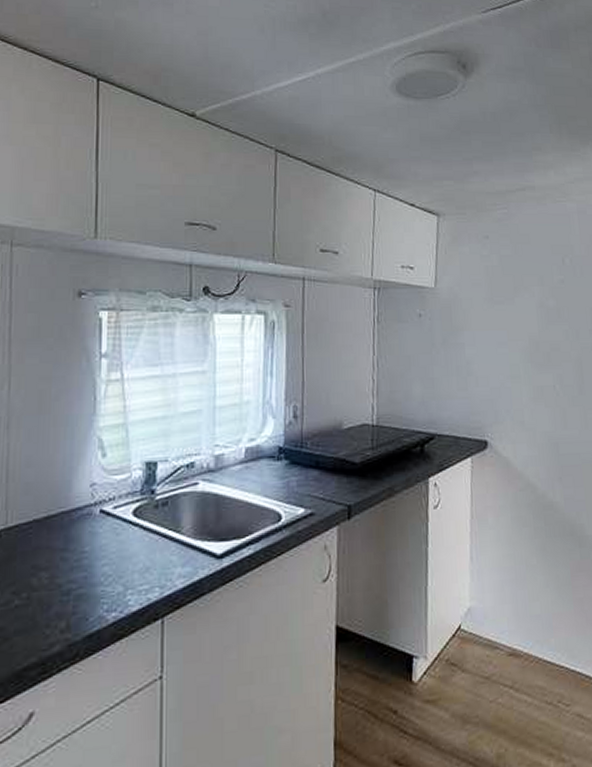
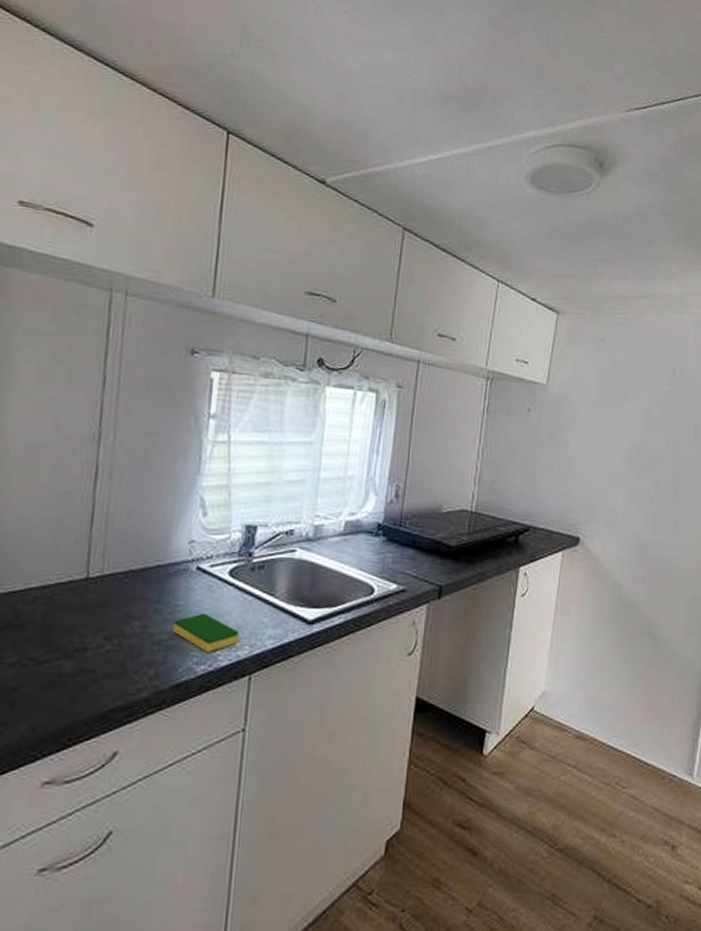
dish sponge: none [80,557,148,598] -> present [172,613,239,652]

